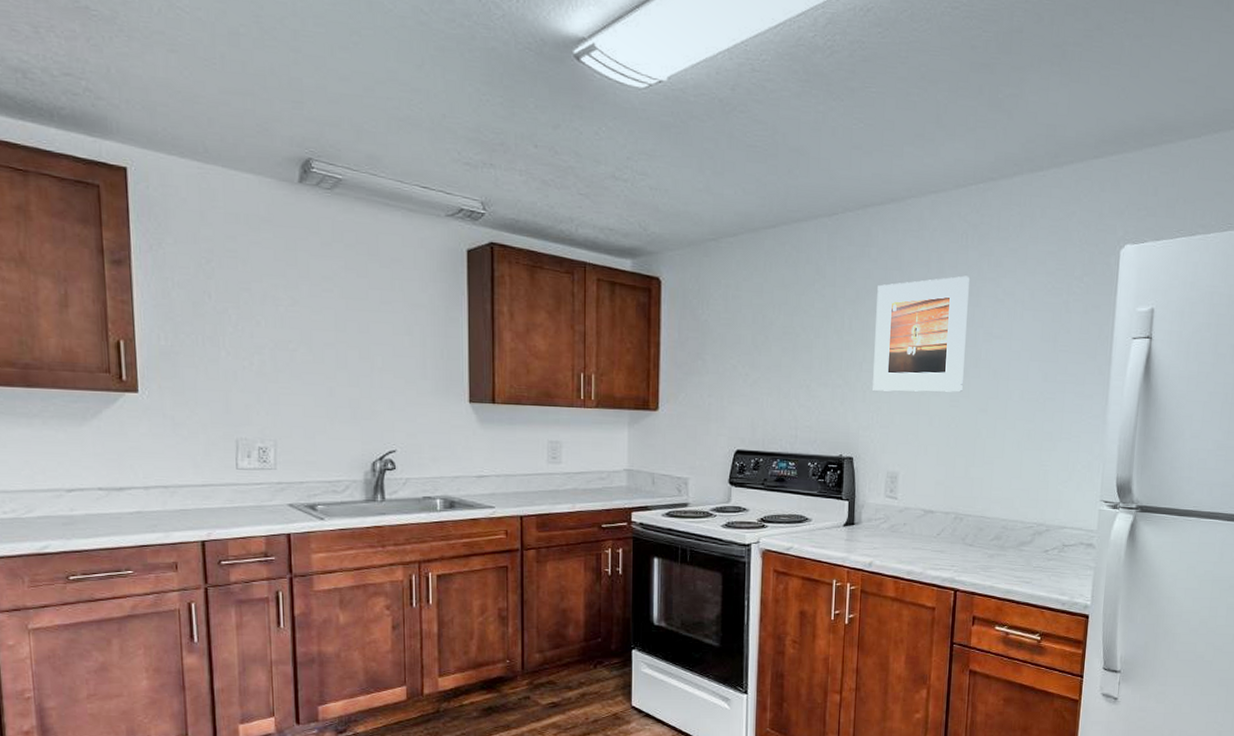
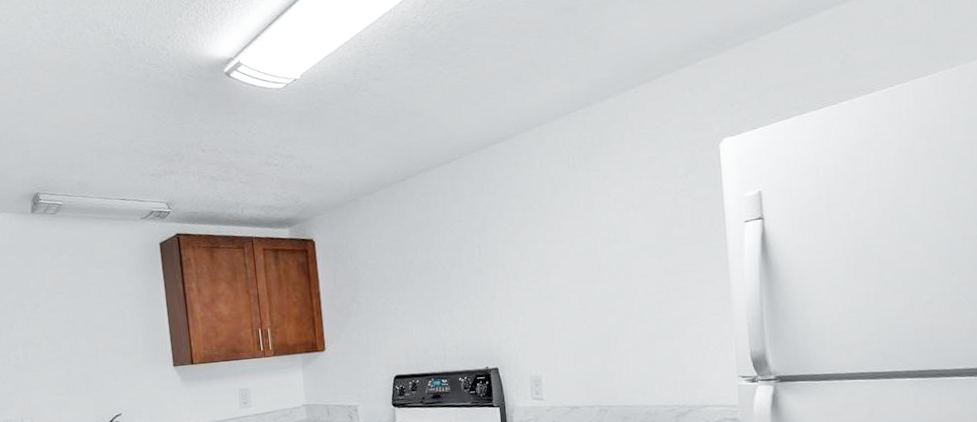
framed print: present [873,275,969,393] -> none [499,192,589,306]

